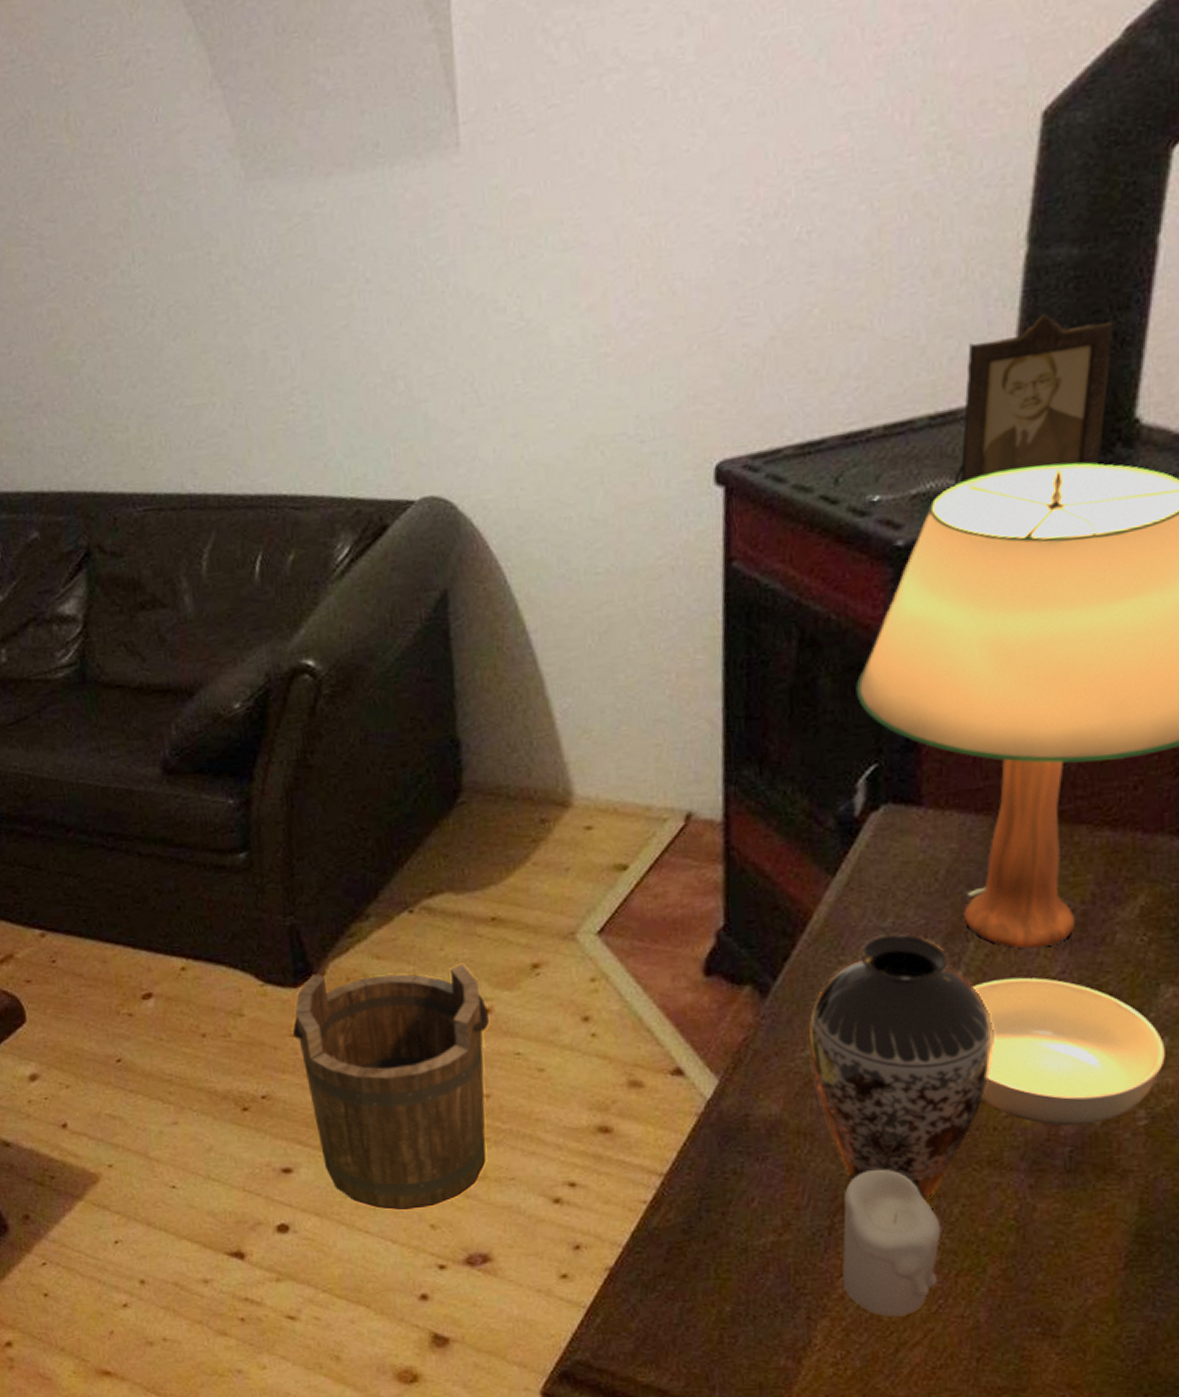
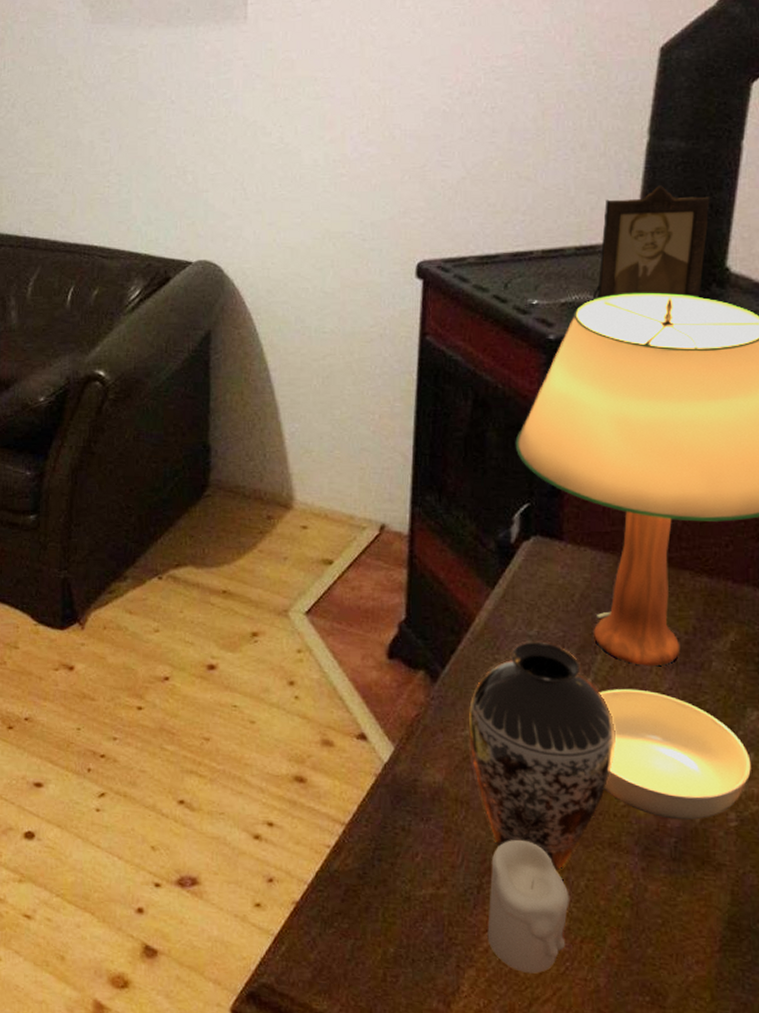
wooden bucket: present [292,964,489,1209] -> none [55,620,214,831]

